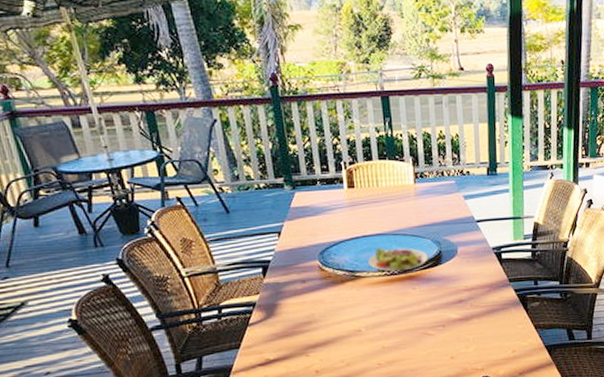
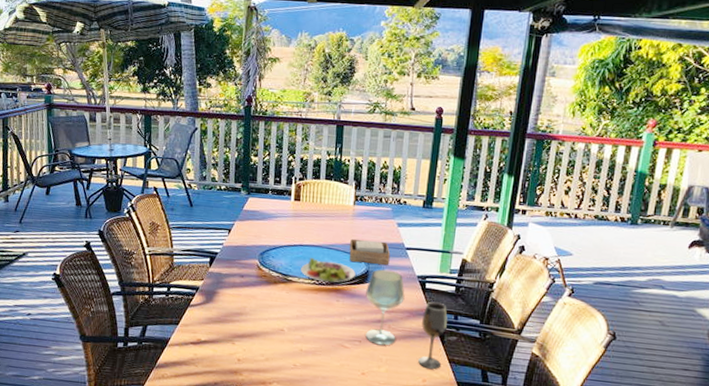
napkin holder: none [417,217,462,245] -> present [349,239,390,265]
wine glass: none [442,246,483,326] -> present [365,269,405,346]
wine glass: none [503,270,528,339] -> present [418,301,448,369]

